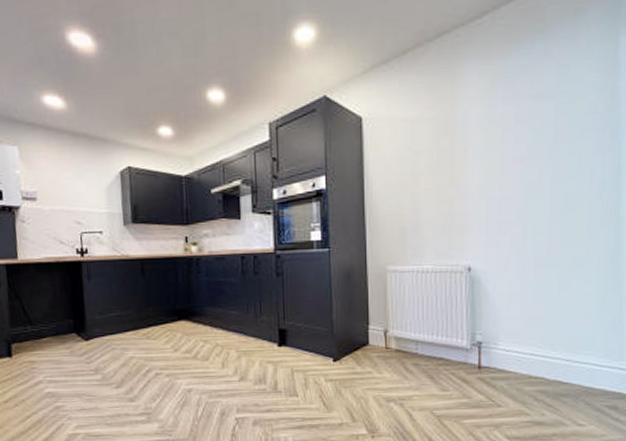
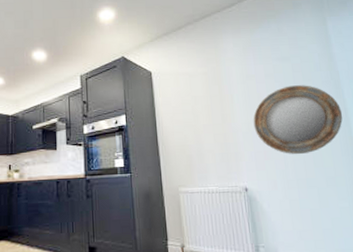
home mirror: none [490,134,614,228] -> present [253,85,343,155]

